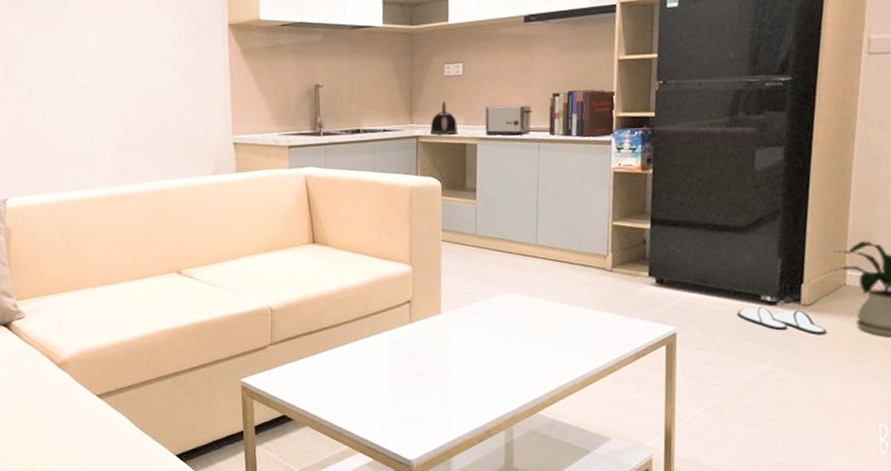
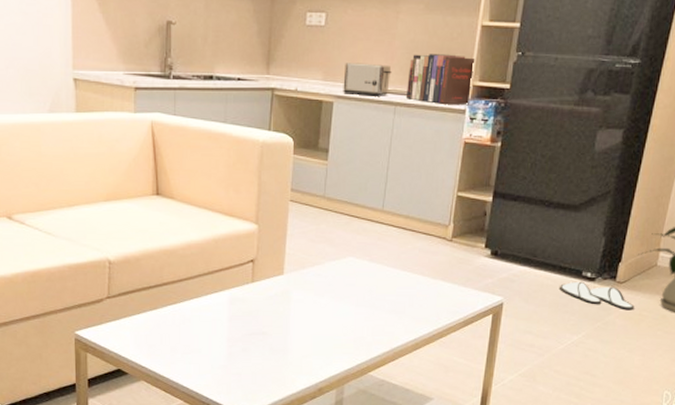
kettle: present [430,100,458,136] -> none [287,52,315,91]

